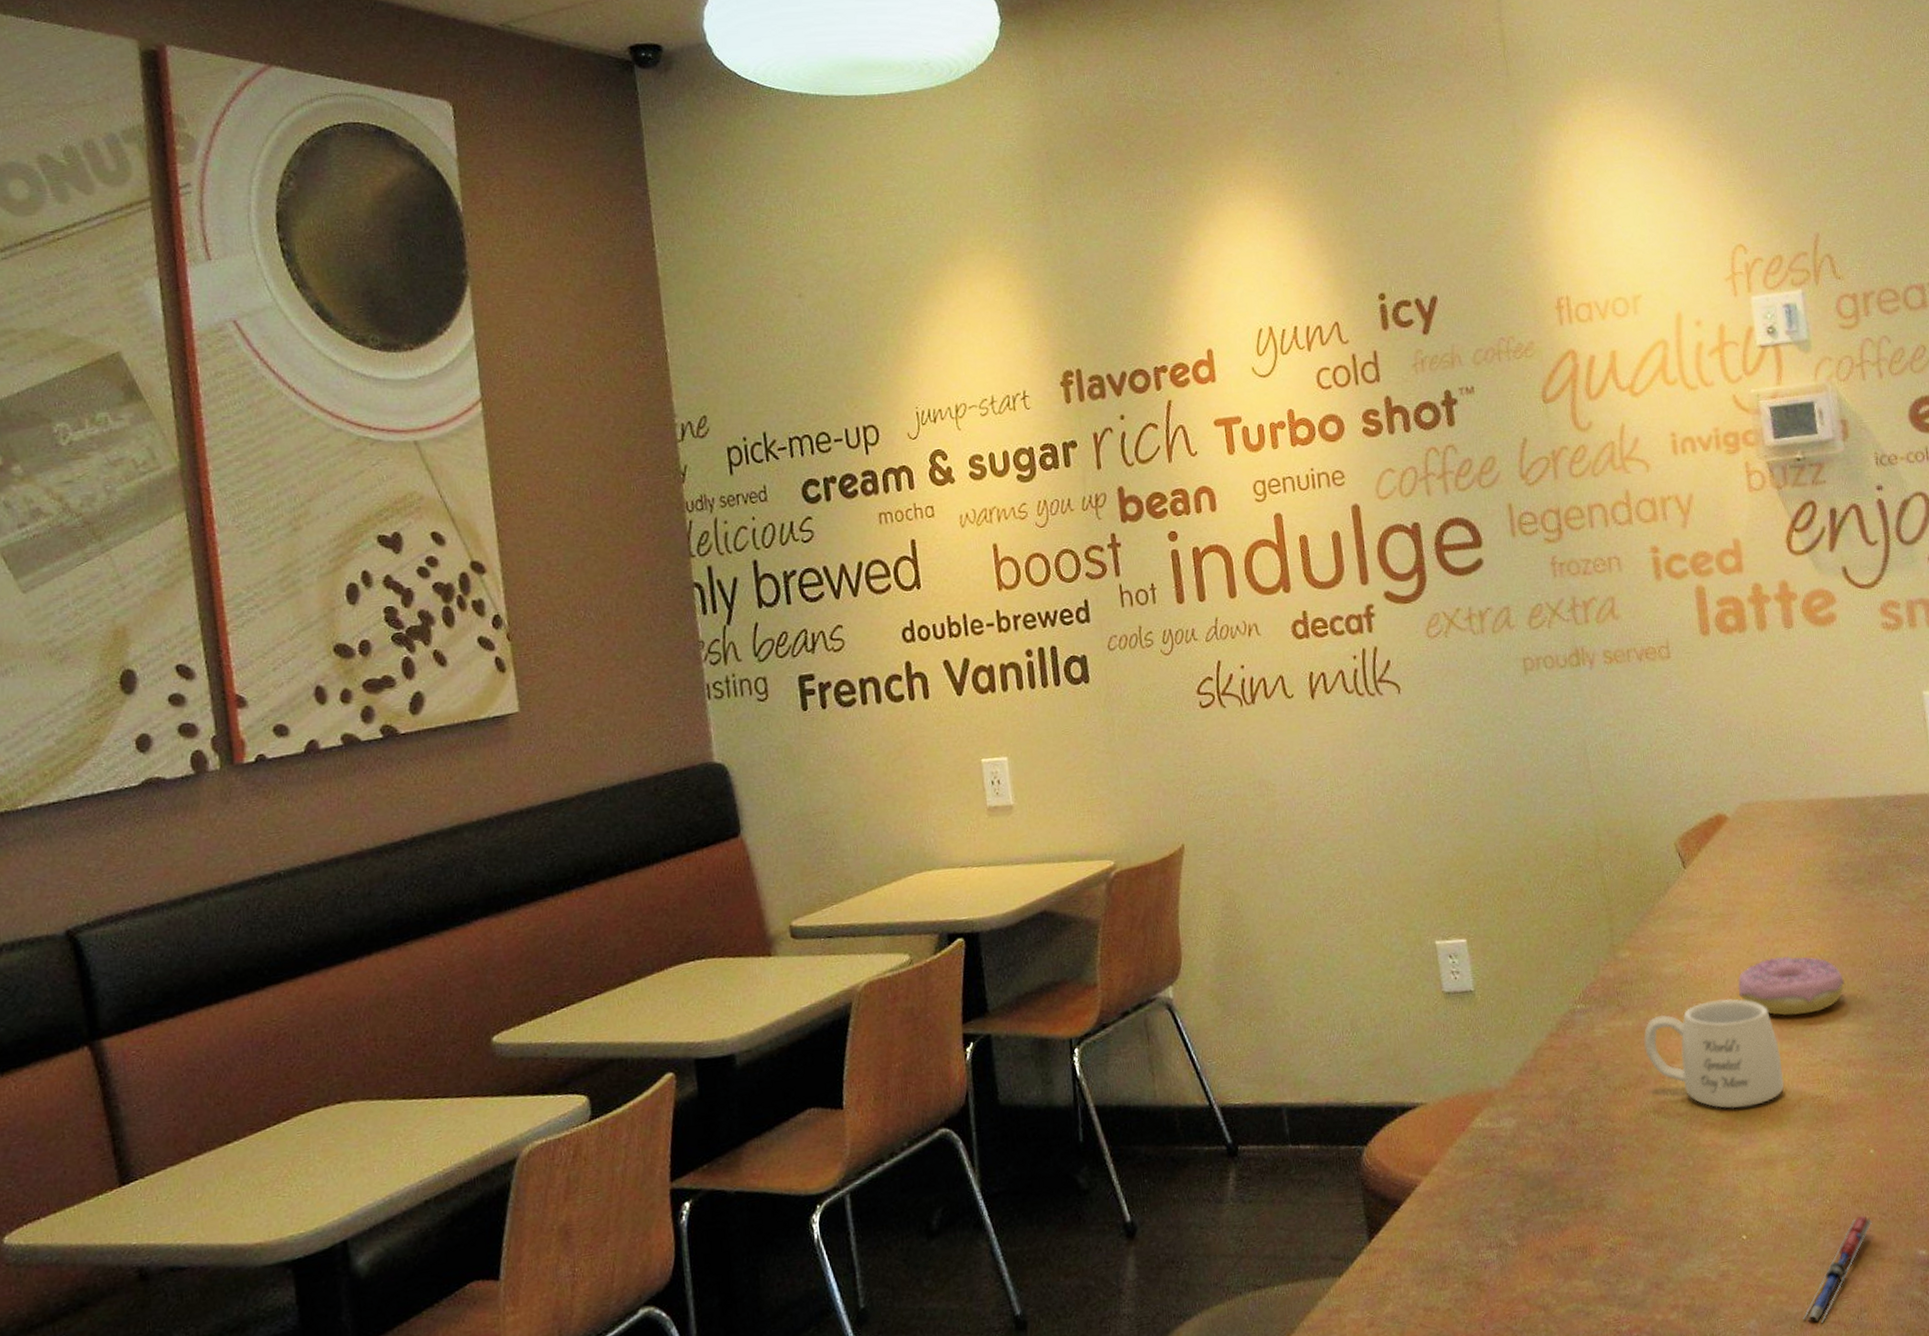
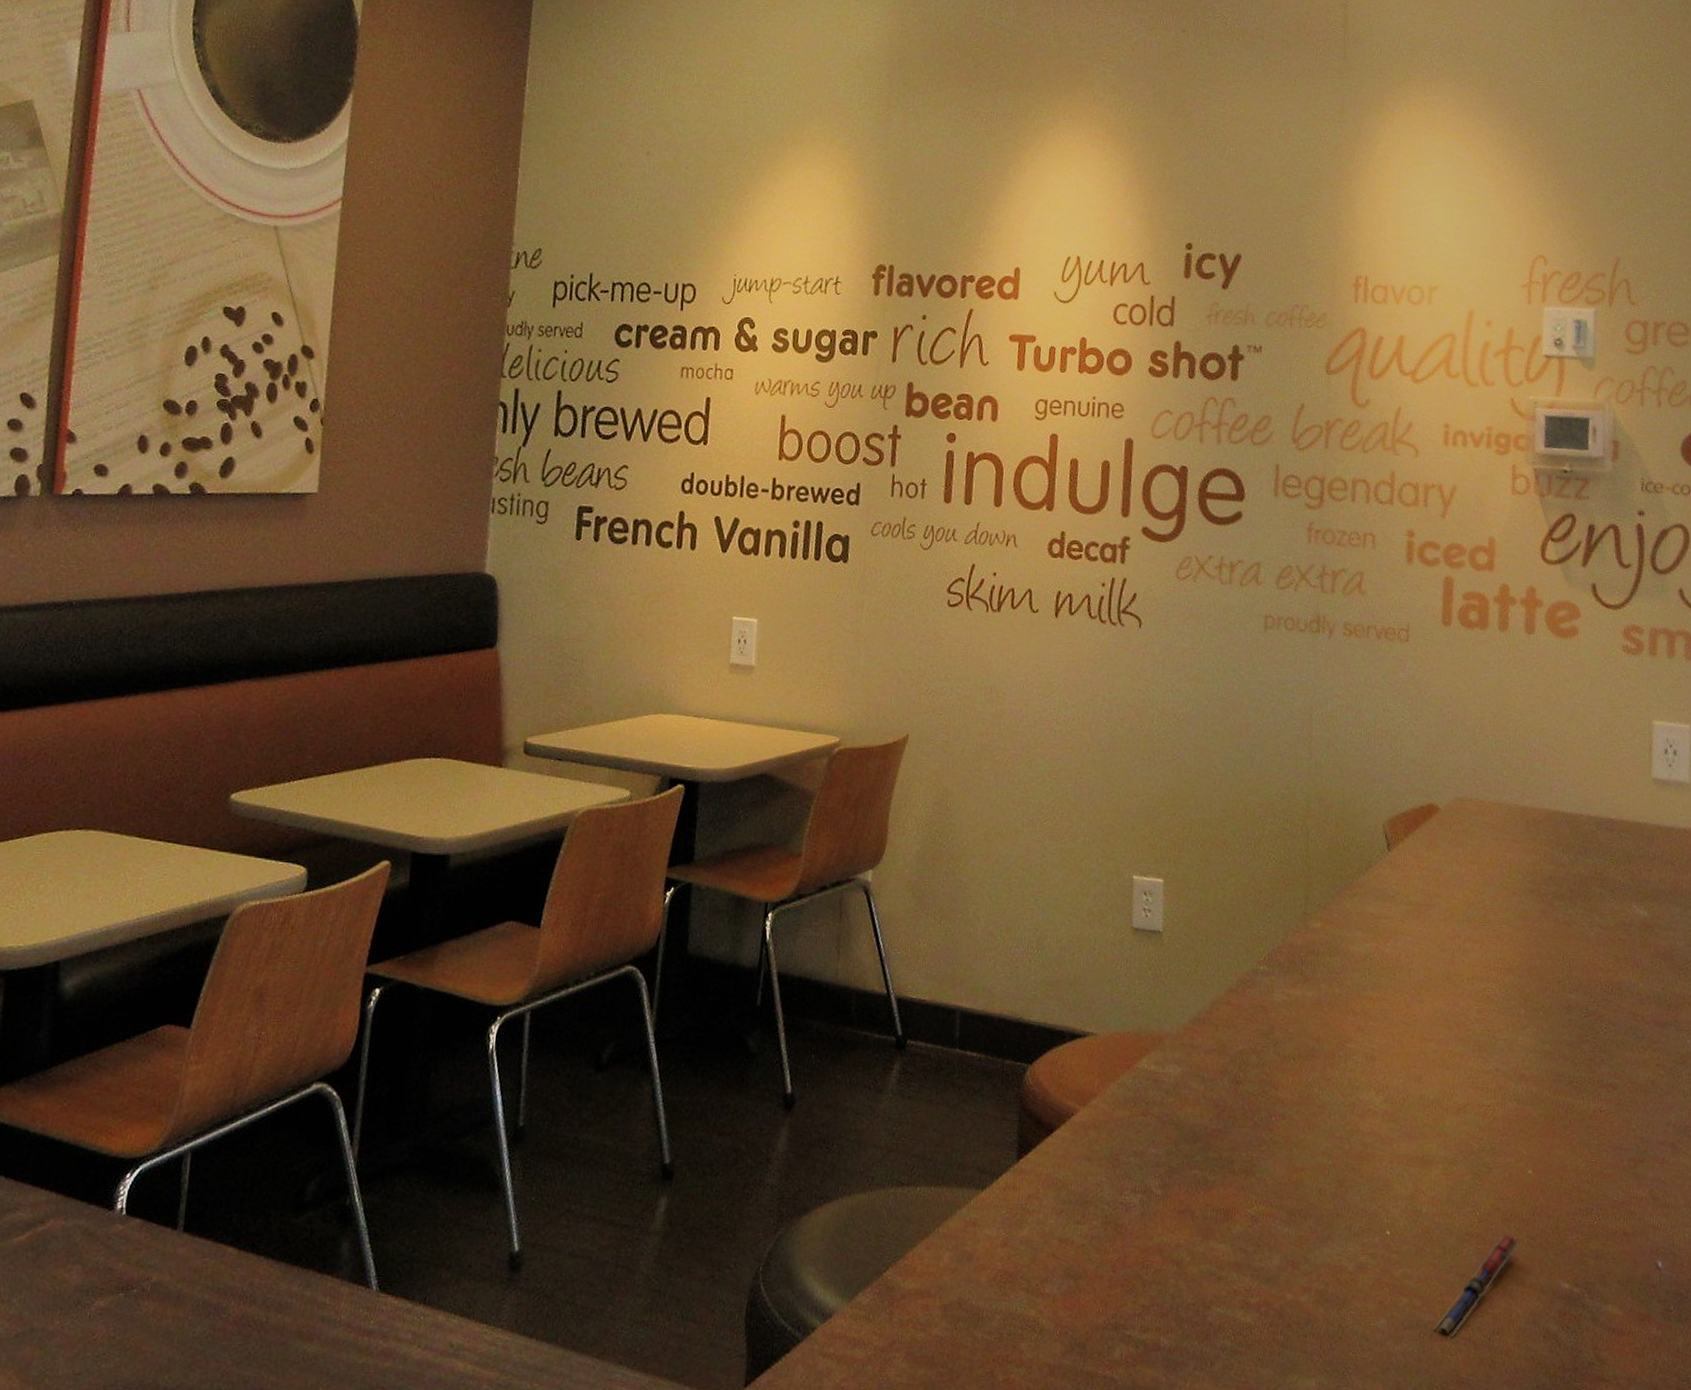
mug: present [1643,998,1784,1109] -> none [1319,988,1455,1102]
donut: present [1737,956,1844,1016] -> none [1421,956,1529,1021]

